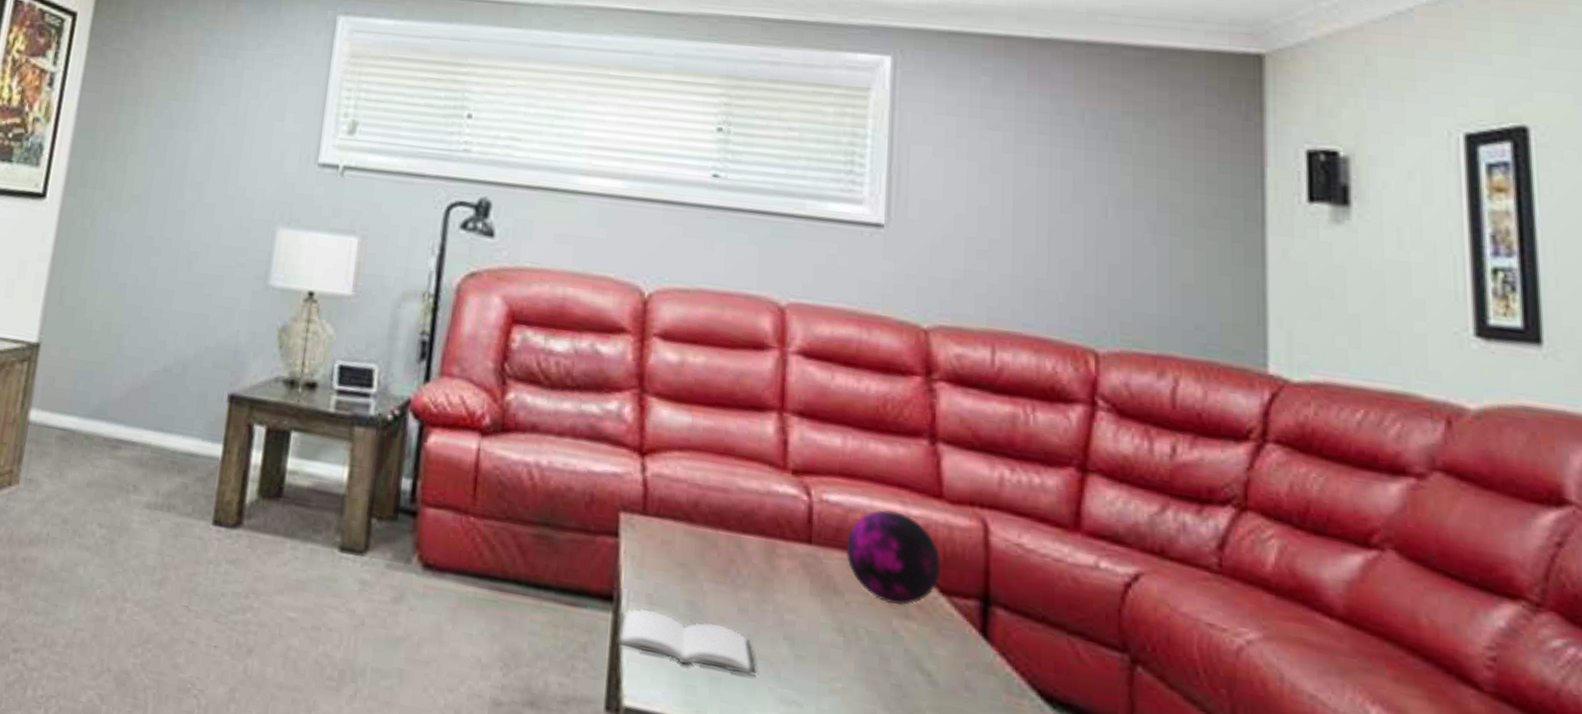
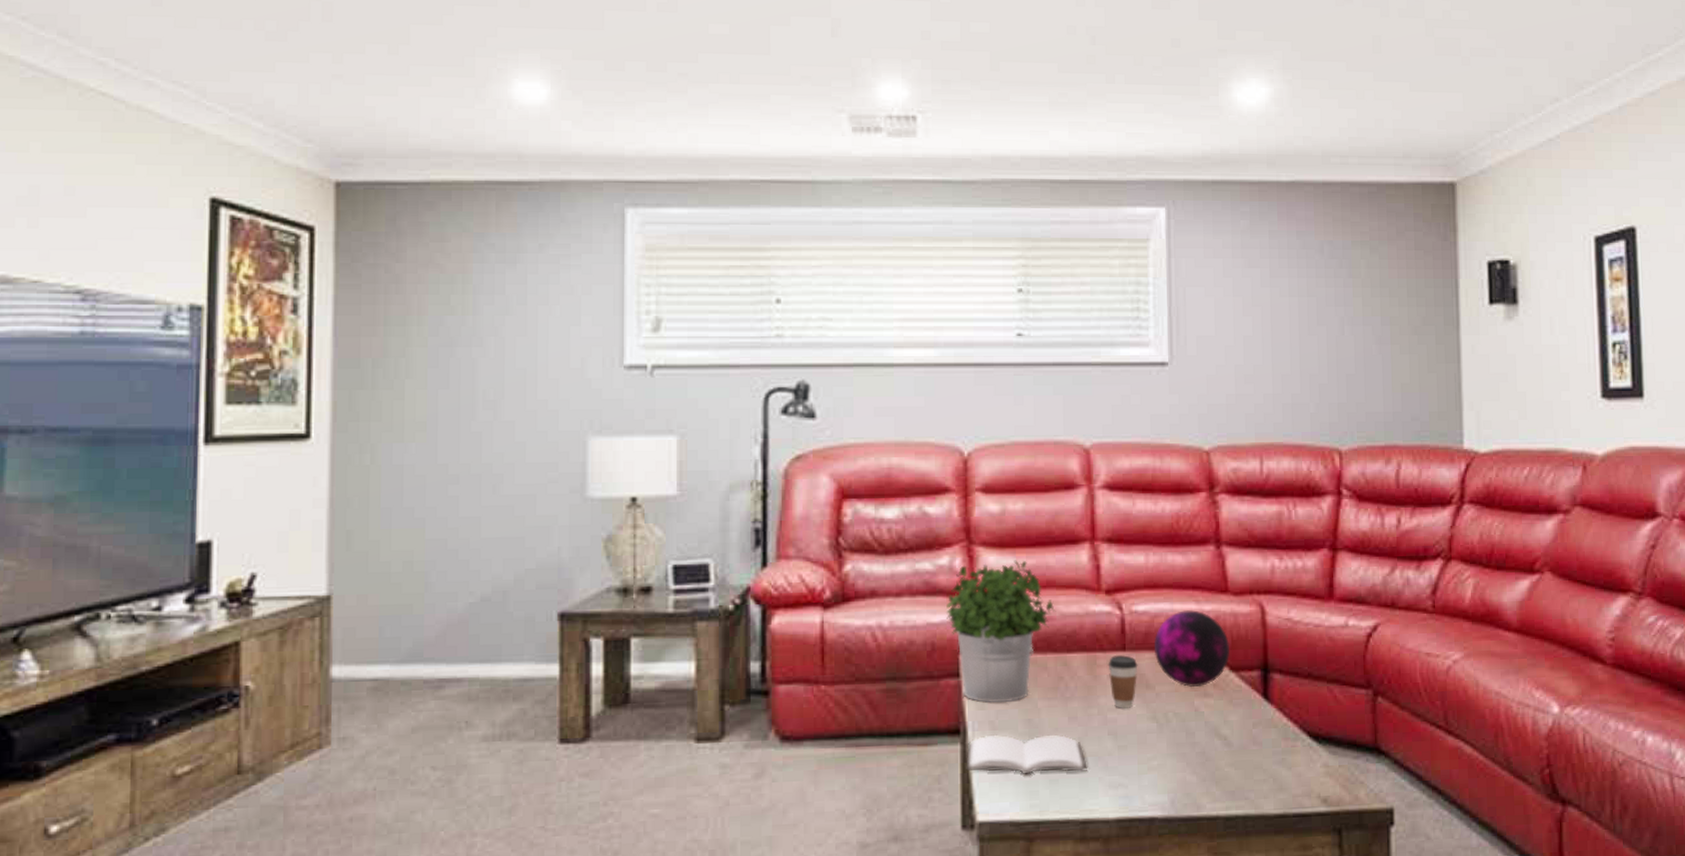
potted plant: none [609,414,733,578] -> present [945,560,1056,704]
coffee cup: none [789,547,826,613] -> present [1108,655,1138,708]

